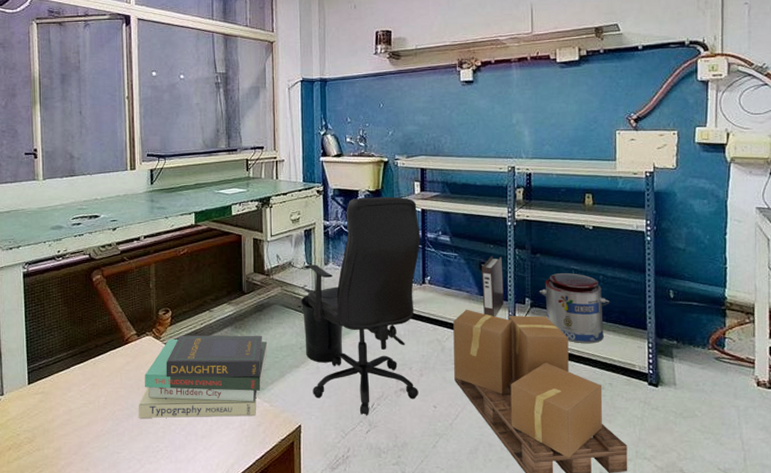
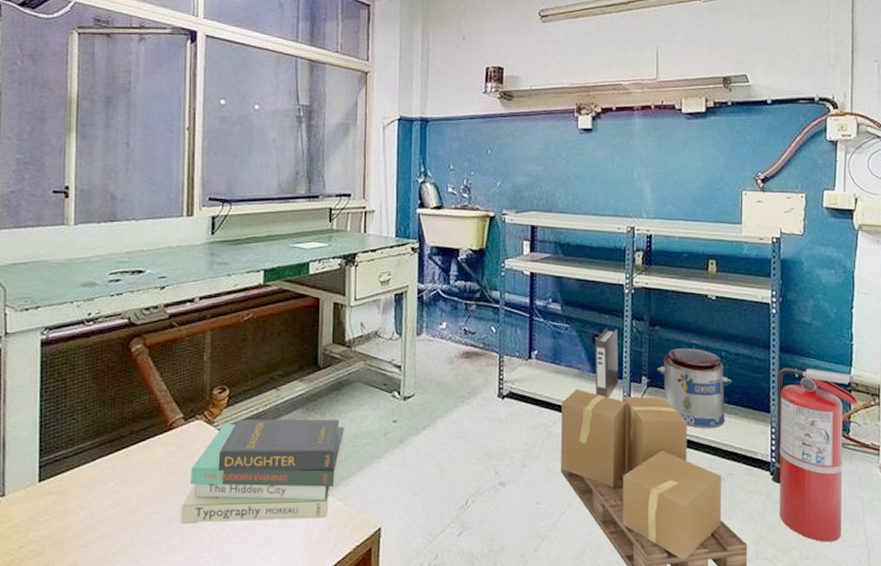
waste bin: present [300,295,343,363] -> none [387,371,435,452]
office chair: present [303,196,421,416] -> none [391,257,529,515]
fire extinguisher: none [649,289,733,445] -> present [772,368,859,542]

